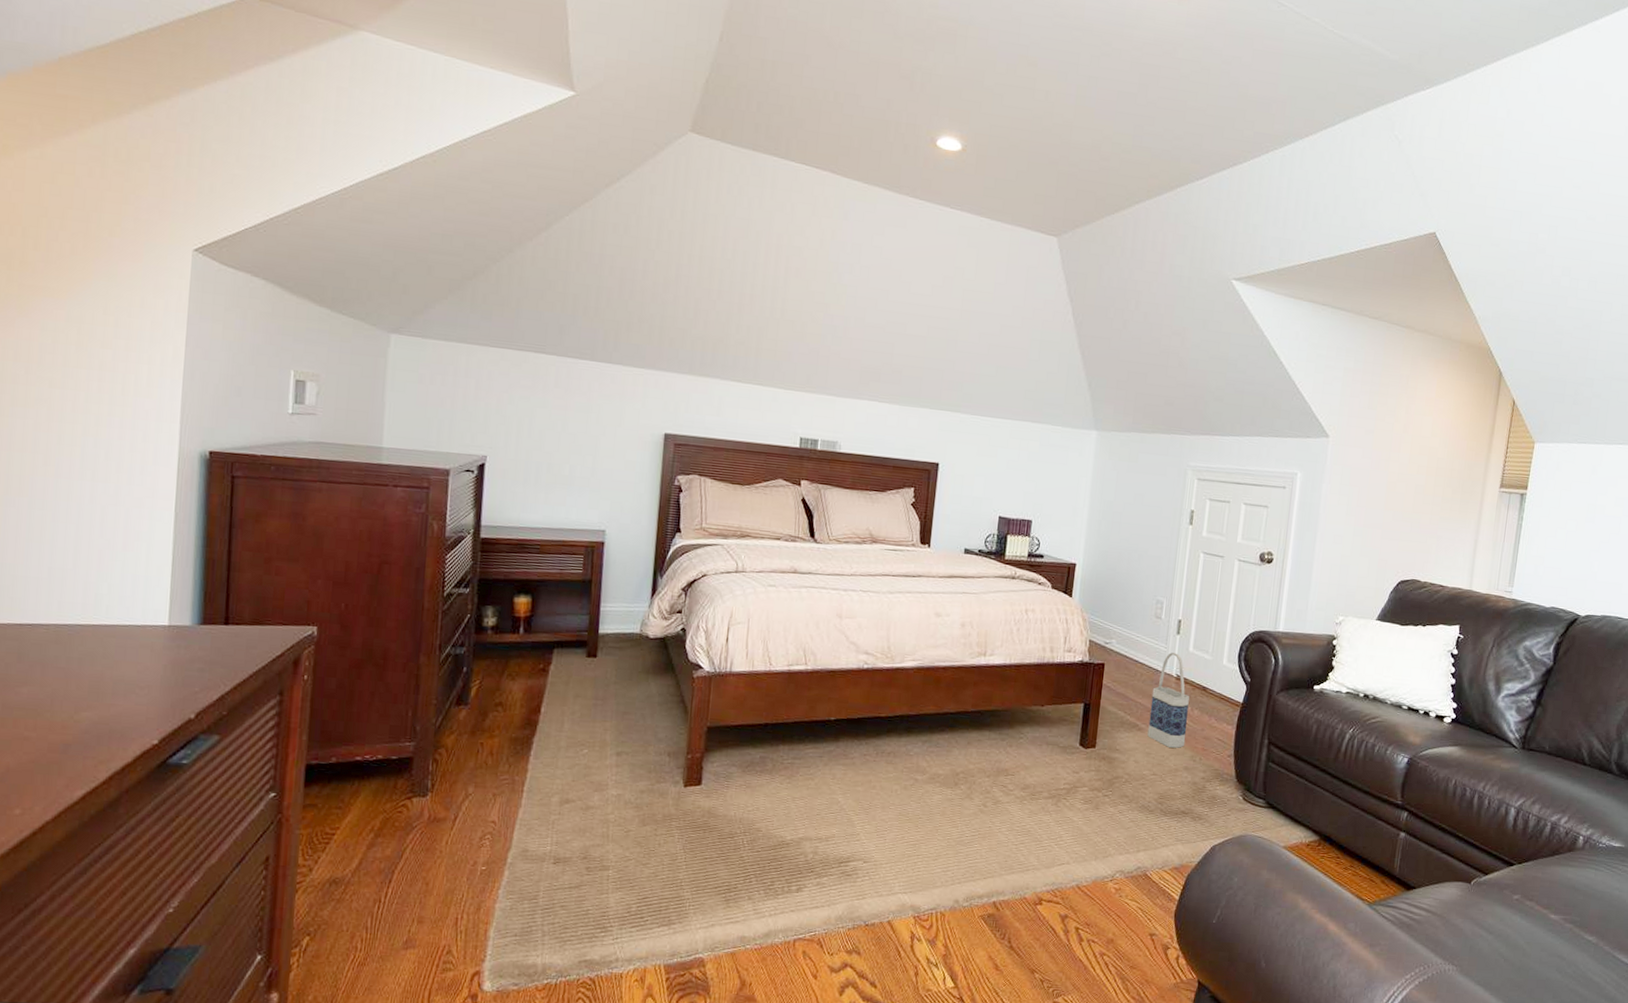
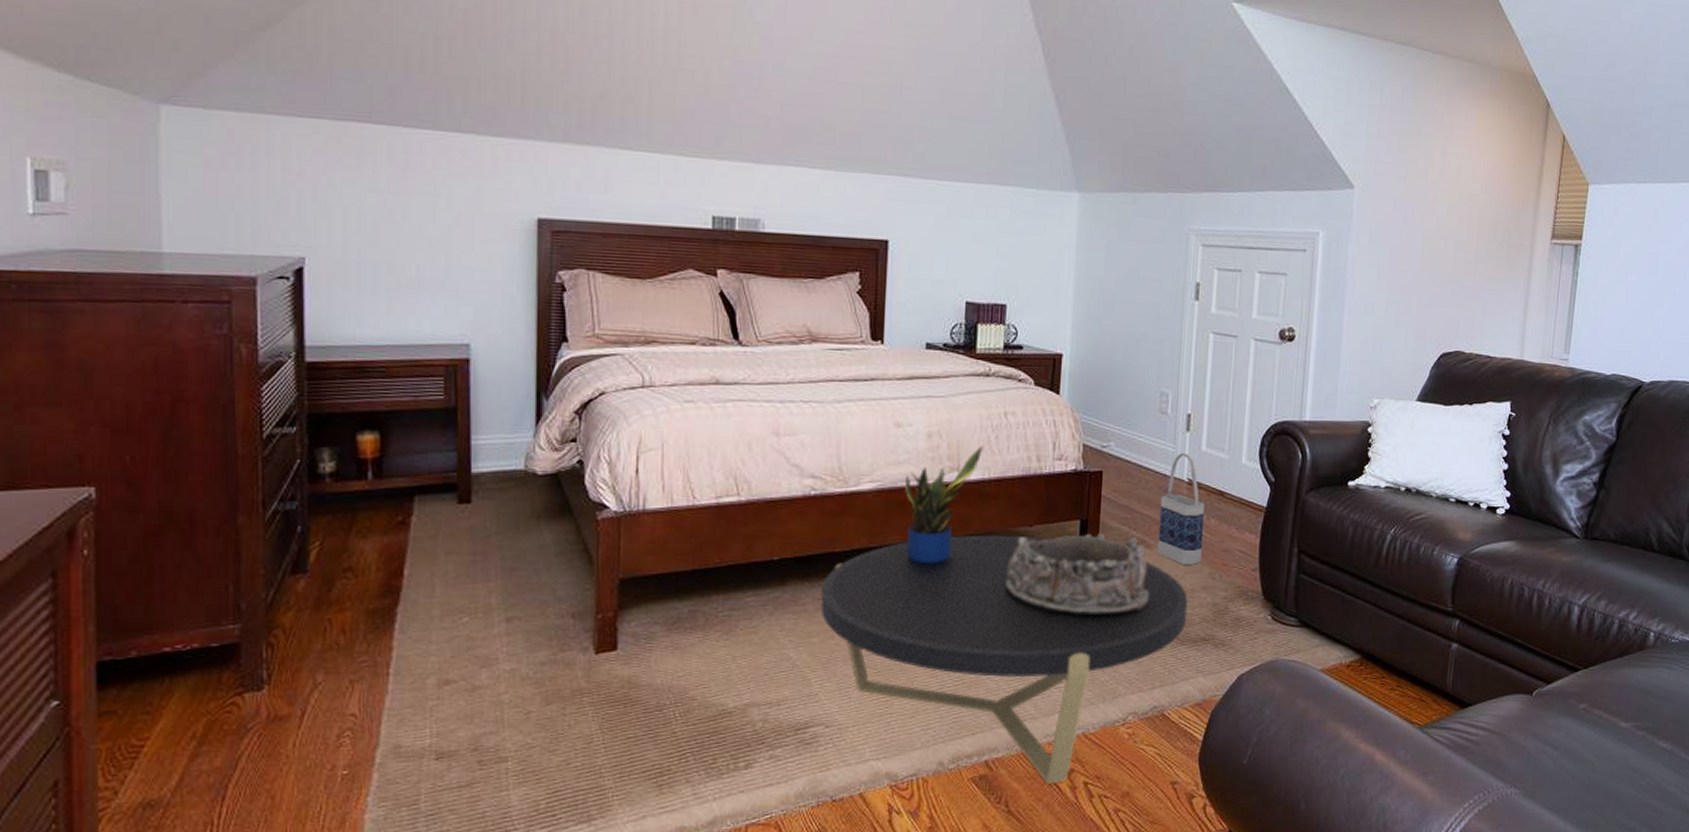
coffee table: none [866,710,1172,927] -> present [820,534,1188,785]
potted plant: none [939,635,1007,732] -> present [904,445,983,564]
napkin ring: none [1018,714,1139,787] -> present [1005,533,1149,616]

